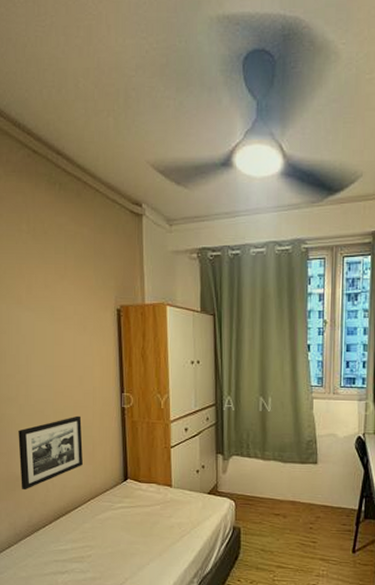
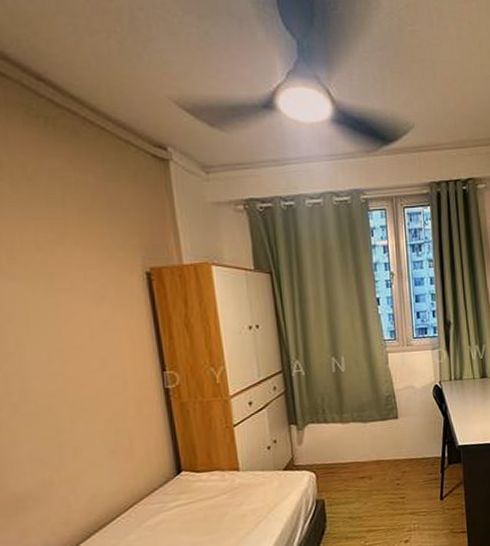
picture frame: present [18,415,83,491] -> none [14,406,117,513]

